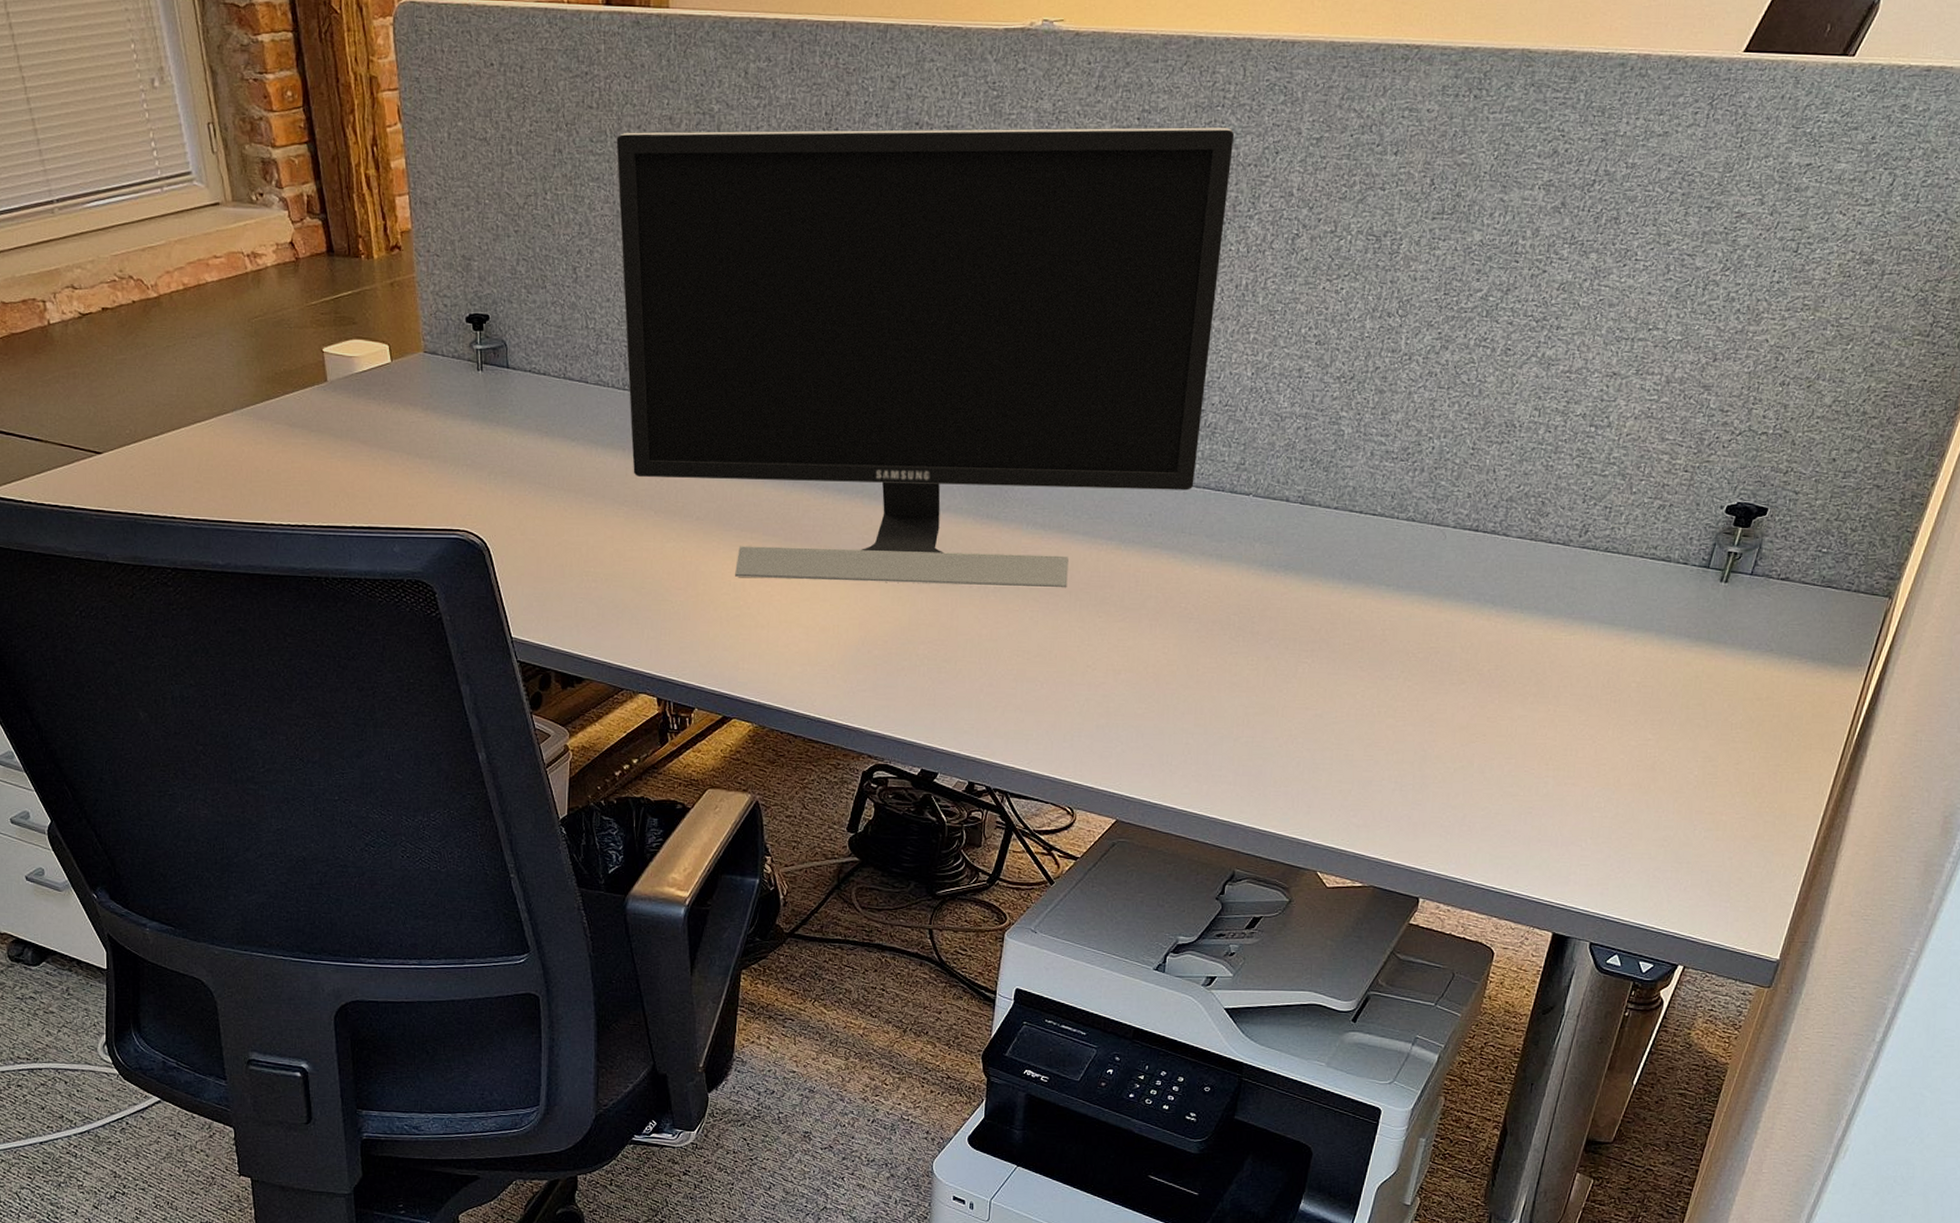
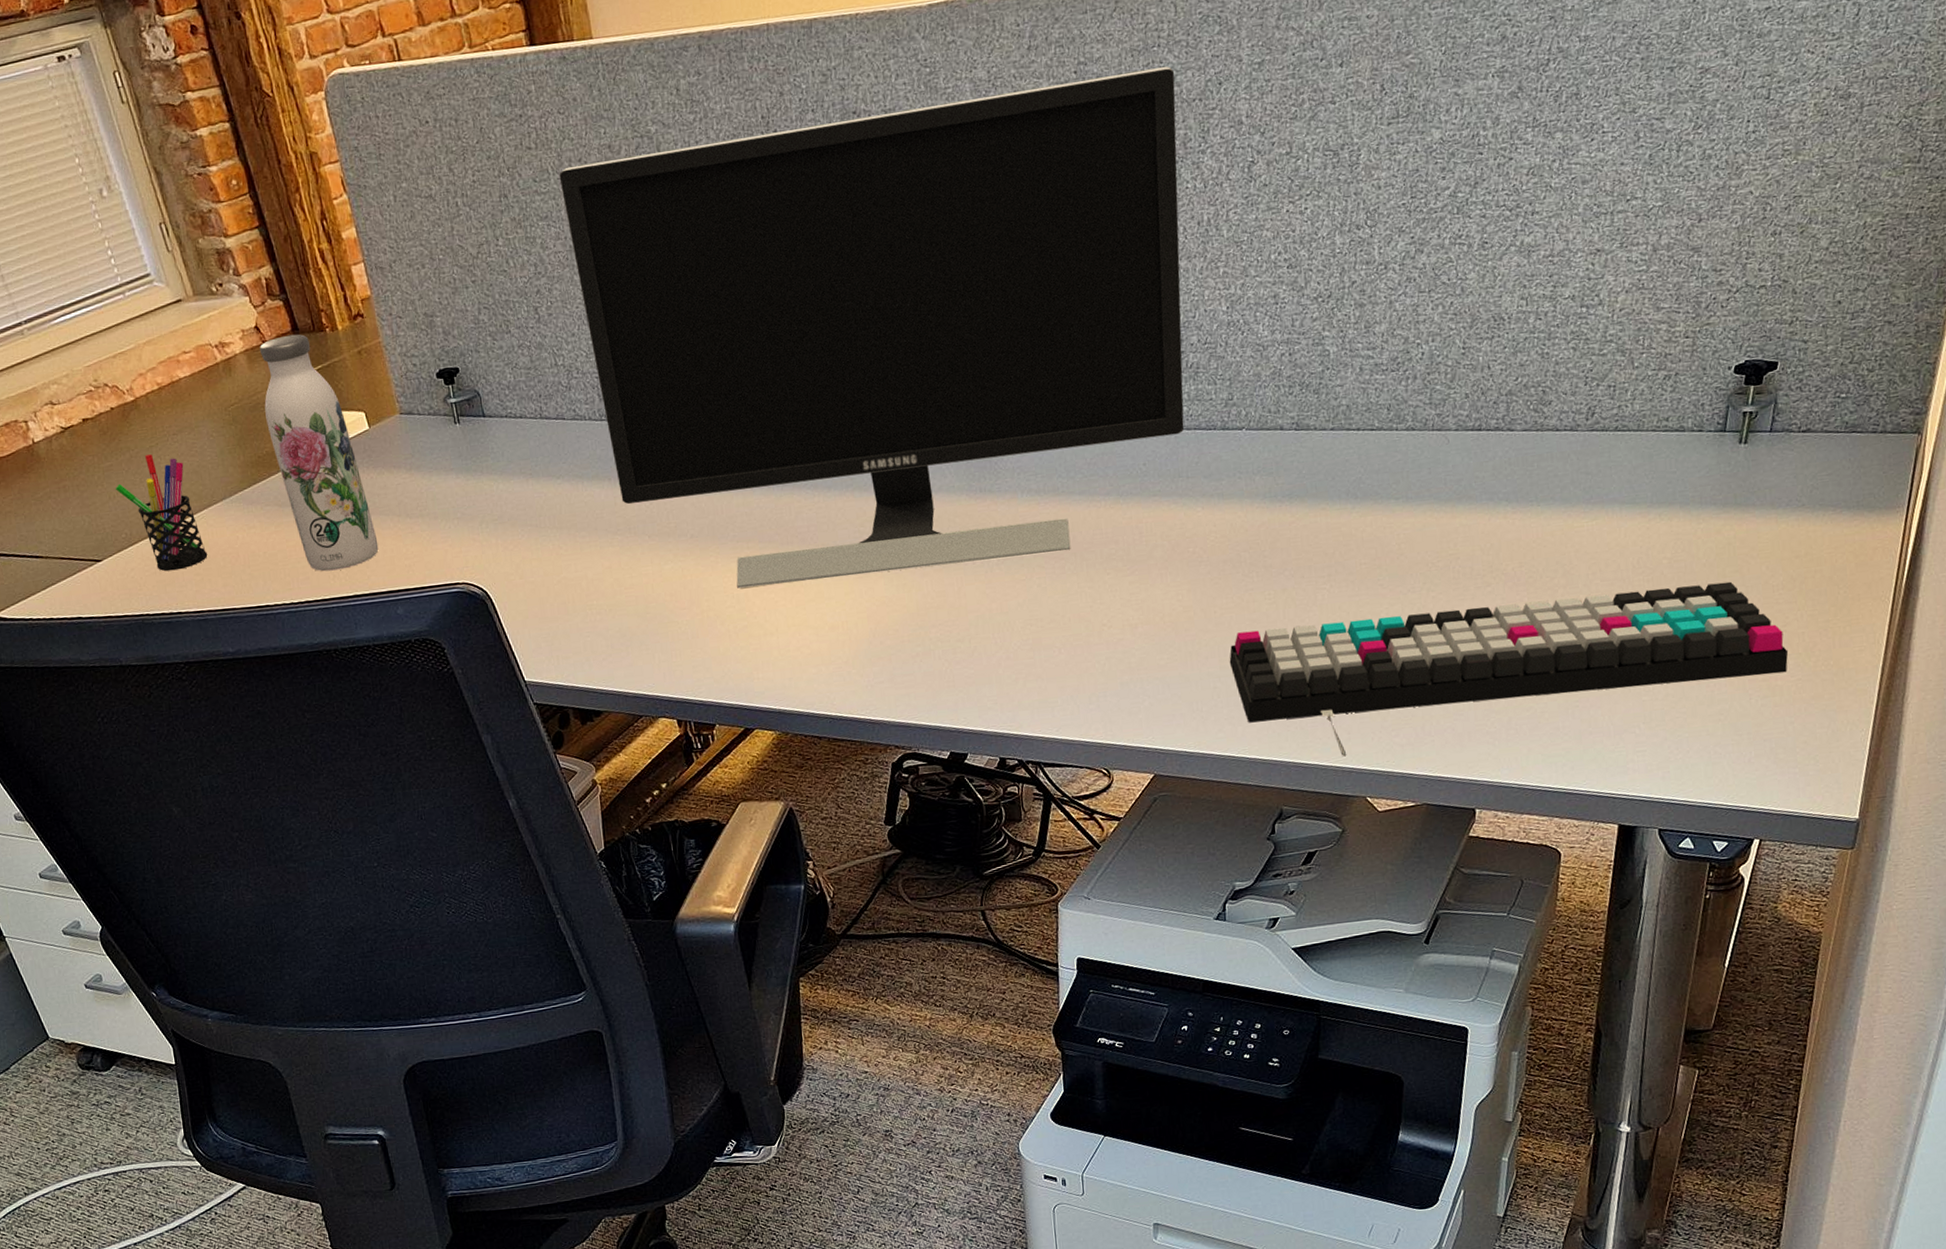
pen holder: none [126,354,211,475] -> present [116,454,208,572]
water bottle: none [288,255,384,499] -> present [260,334,379,572]
keyboard: none [1204,693,1737,829] -> present [1229,581,1789,757]

